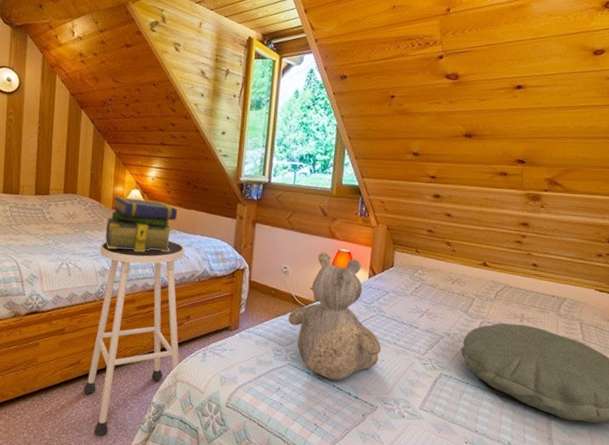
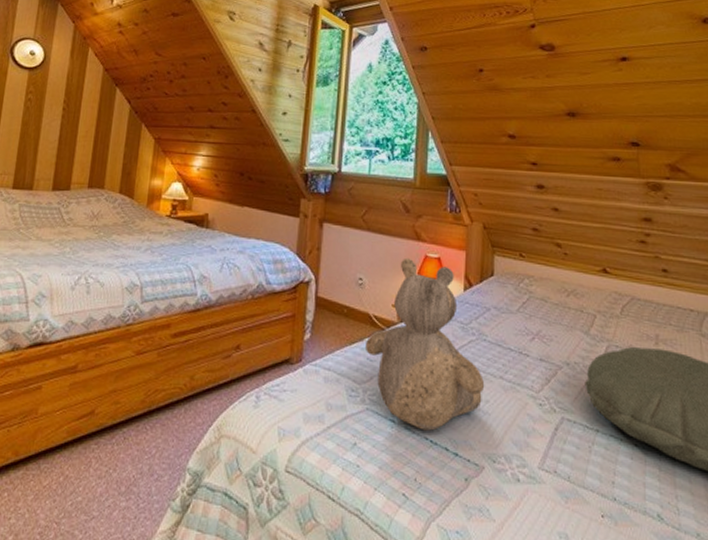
stool: present [84,240,185,436] -> none [96,246,235,521]
stack of books: present [105,196,178,252] -> none [136,191,228,262]

